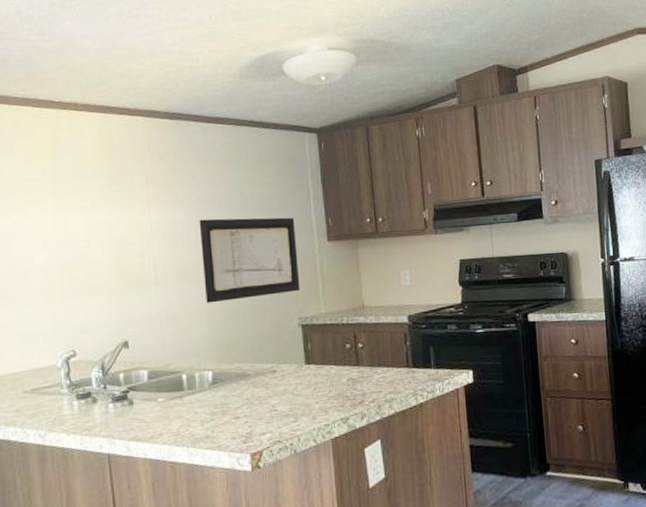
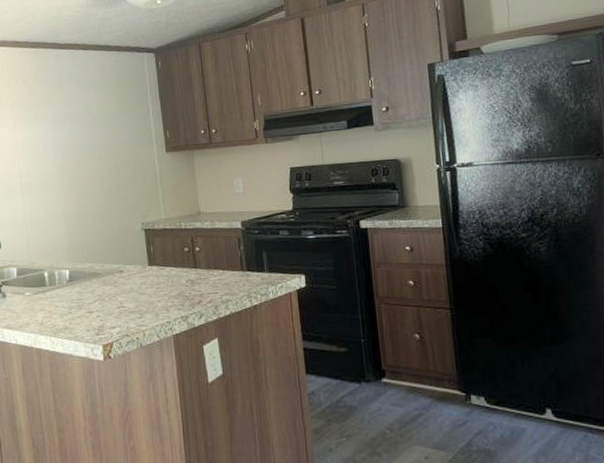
wall art: present [199,217,300,303] -> none [55,131,143,210]

